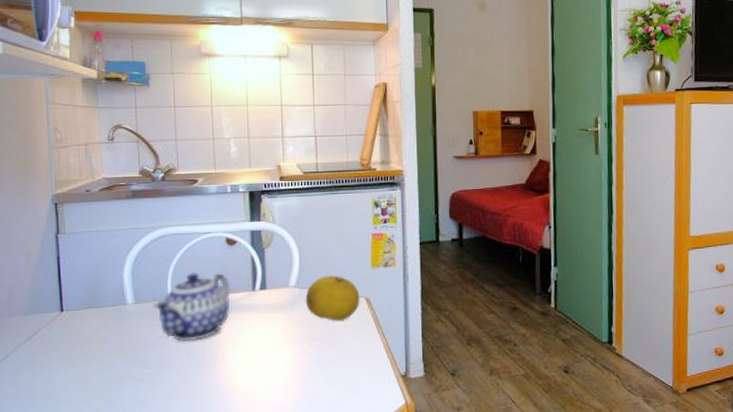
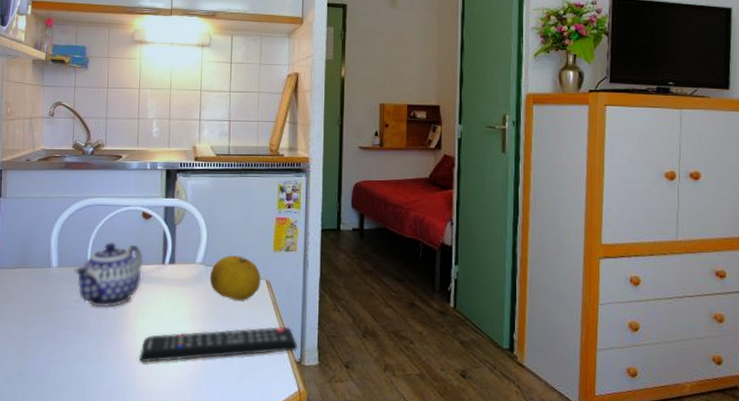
remote control: none [234,342,402,394] -> present [138,326,297,363]

